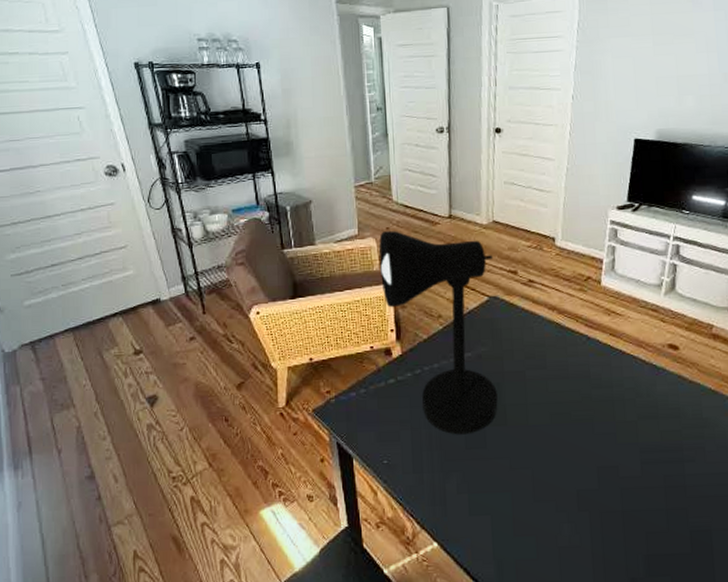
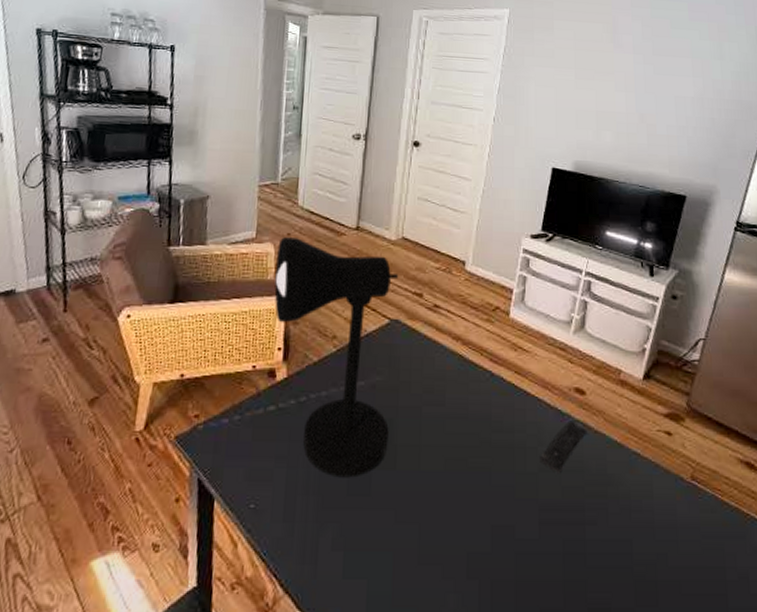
remote control: none [638,373,681,419] -> present [539,420,586,473]

